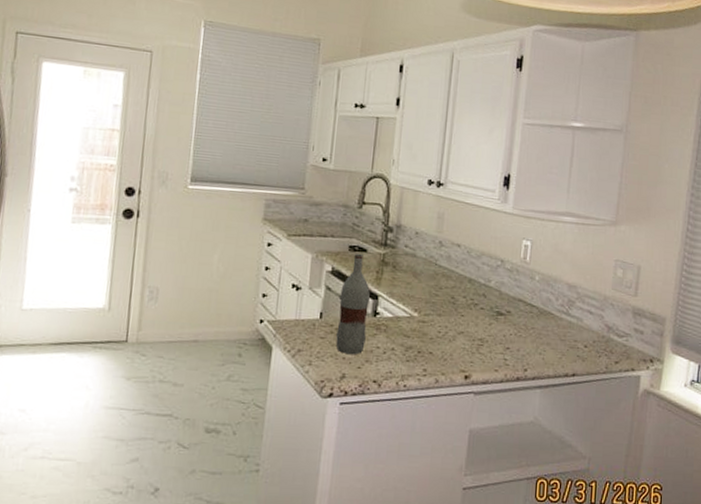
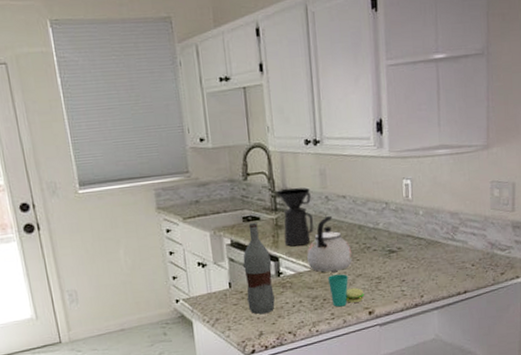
coffee maker: none [387,225,425,288] -> present [276,187,314,247]
kettle: none [408,261,458,323] -> present [307,215,353,272]
cup: none [426,326,463,364] -> present [328,274,365,307]

